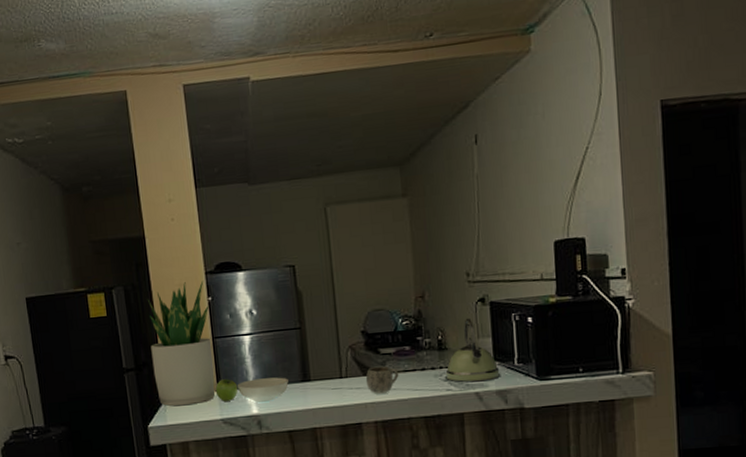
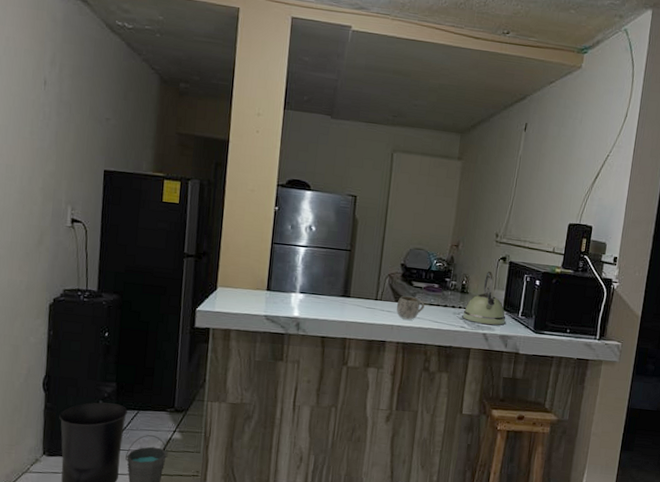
planter: present [147,280,216,407] -> none [211,189,275,298]
fruit: present [215,379,238,401] -> none [264,281,286,301]
bowl: present [237,377,289,403] -> none [284,286,331,308]

